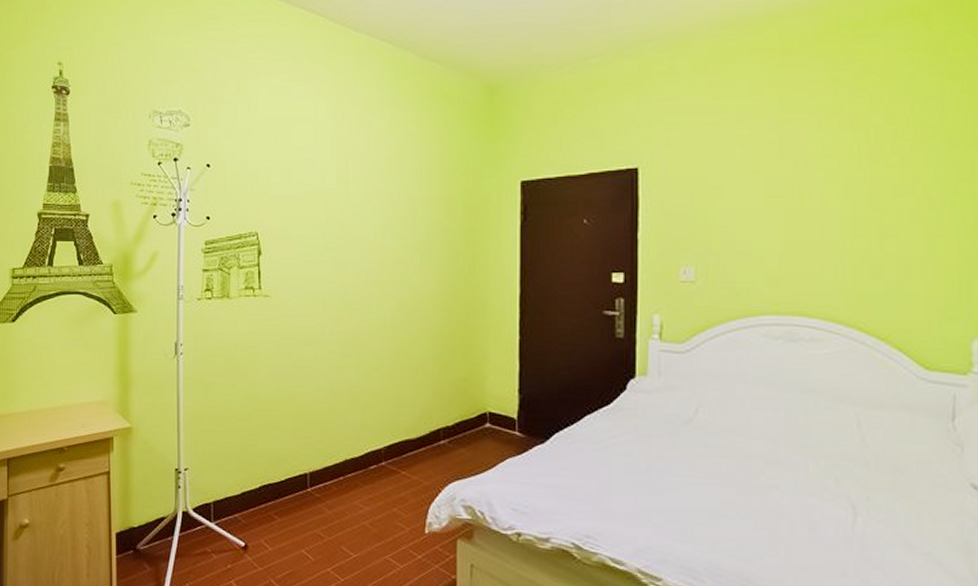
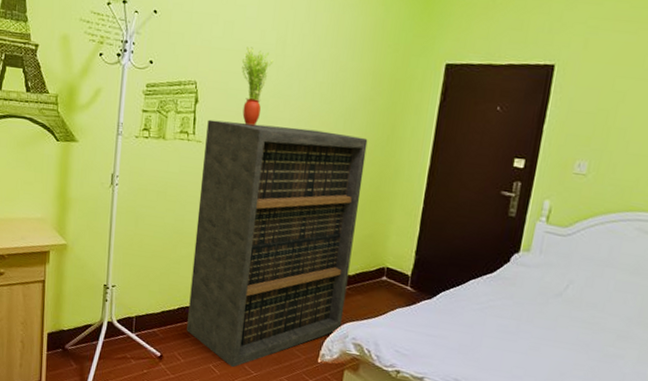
bookshelf: none [272,268,449,551] -> present [187,119,368,368]
potted plant: none [303,189,337,273] -> present [241,46,274,126]

